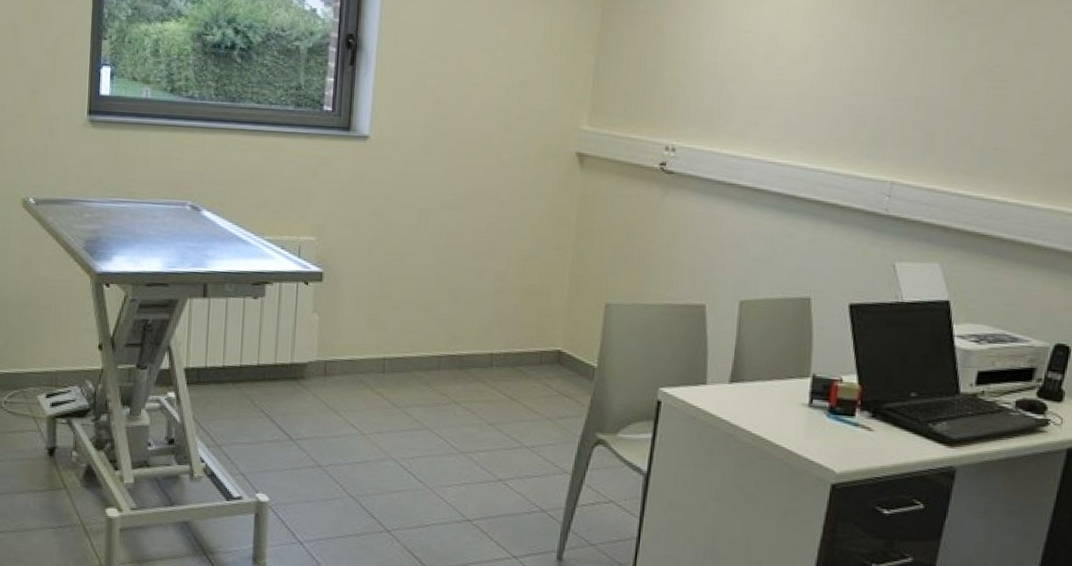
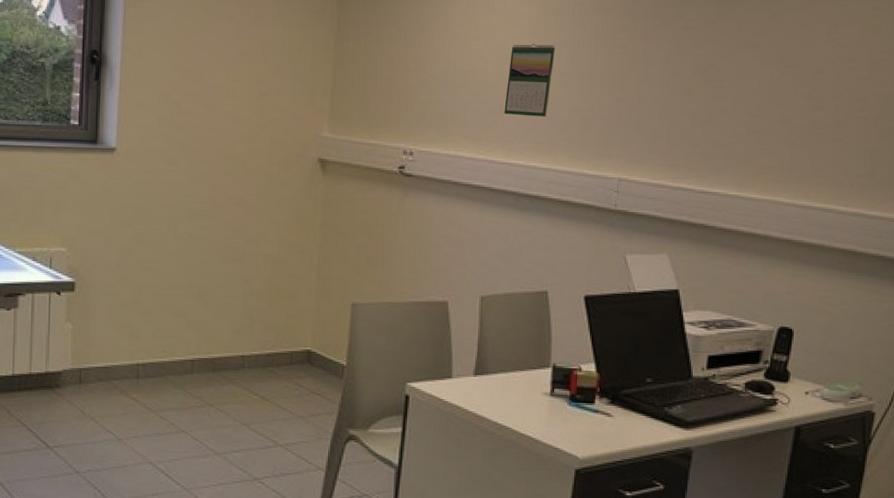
calendar: none [773,37,831,115] -> present [504,43,556,117]

